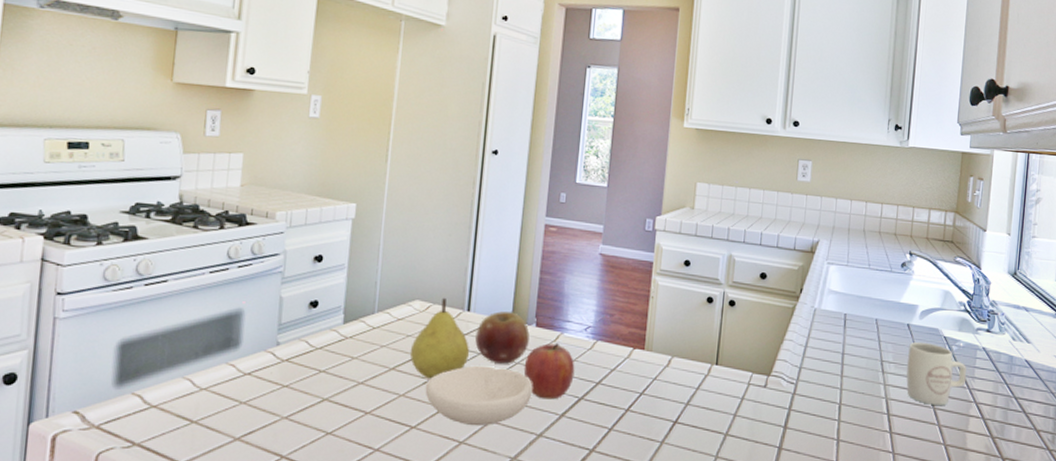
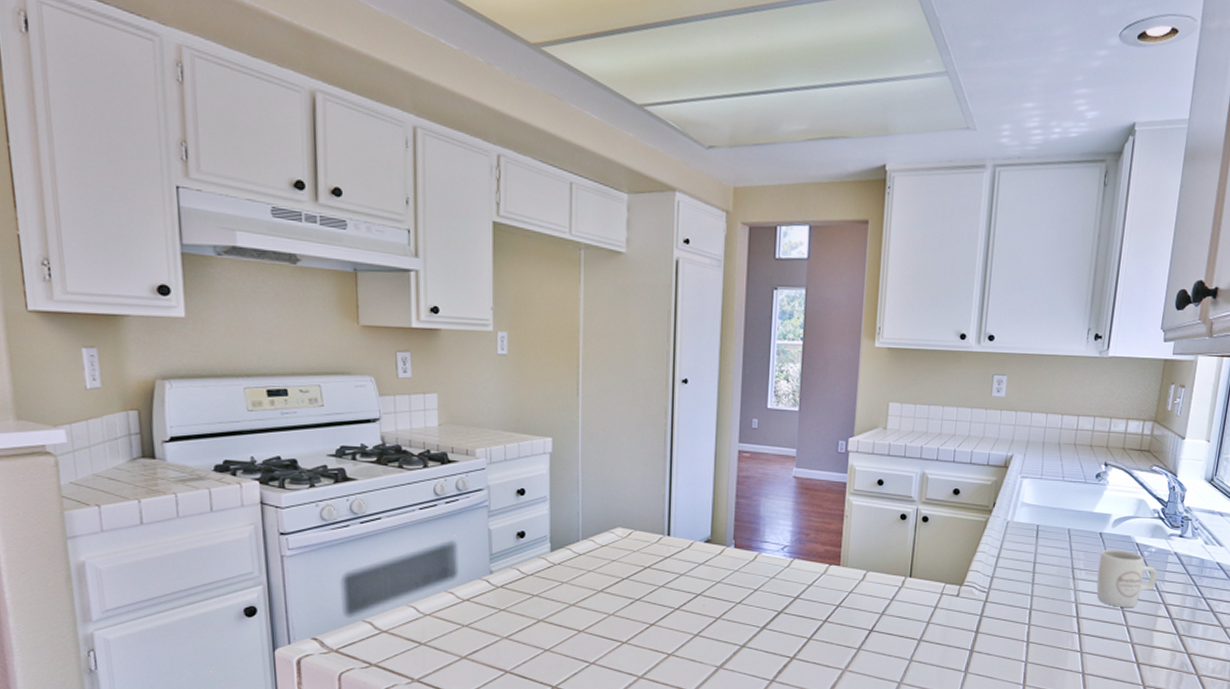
fruit: present [409,297,469,379] -> none [615,523,672,599]
bowl: present [425,365,533,426] -> none [633,585,735,640]
fruit: present [475,311,530,364] -> none [677,535,729,583]
fruit: present [523,342,575,400] -> none [724,562,774,614]

